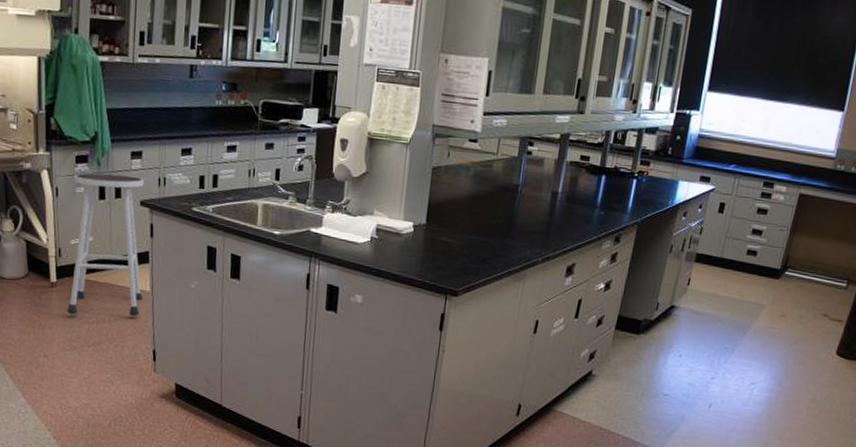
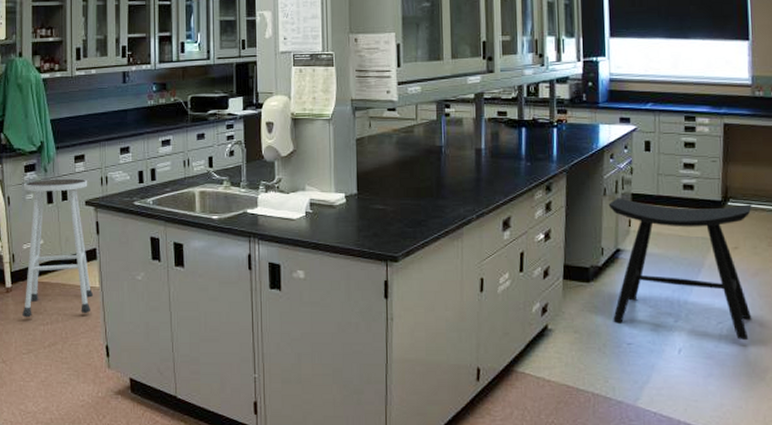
stool: none [654,256,808,401] -> present [608,198,752,340]

